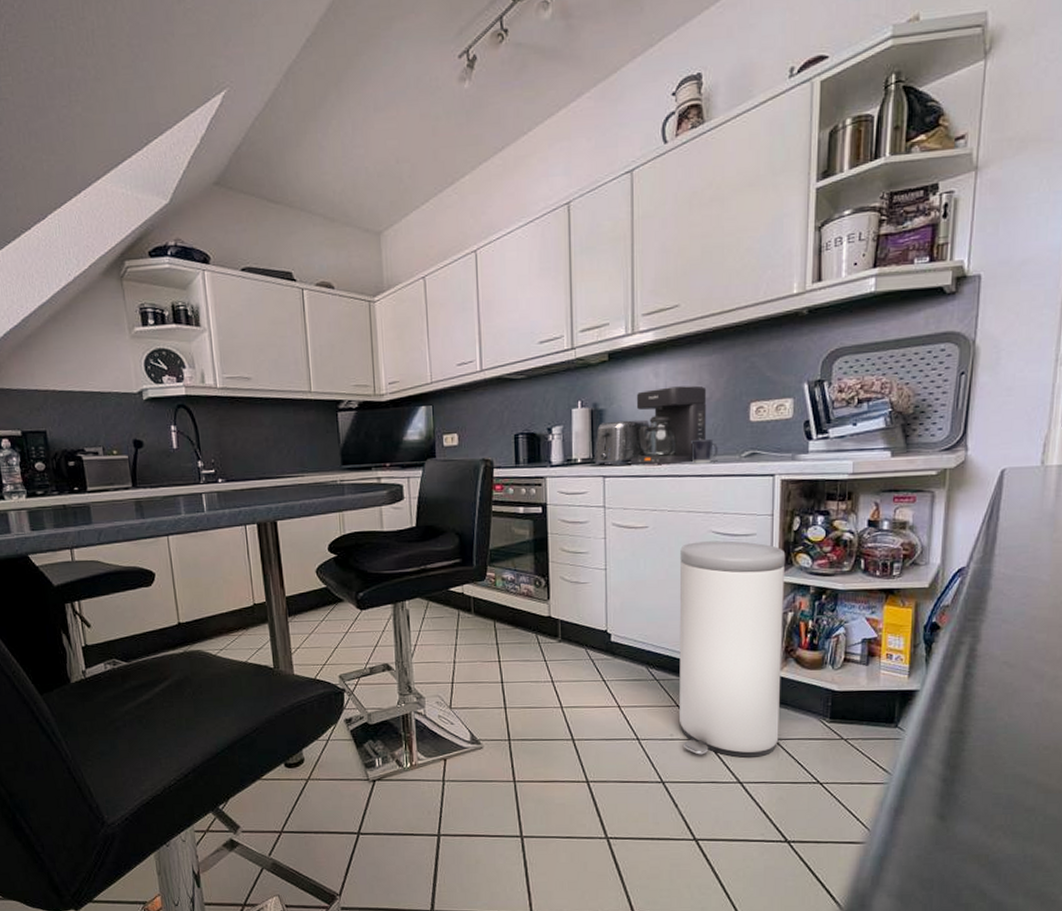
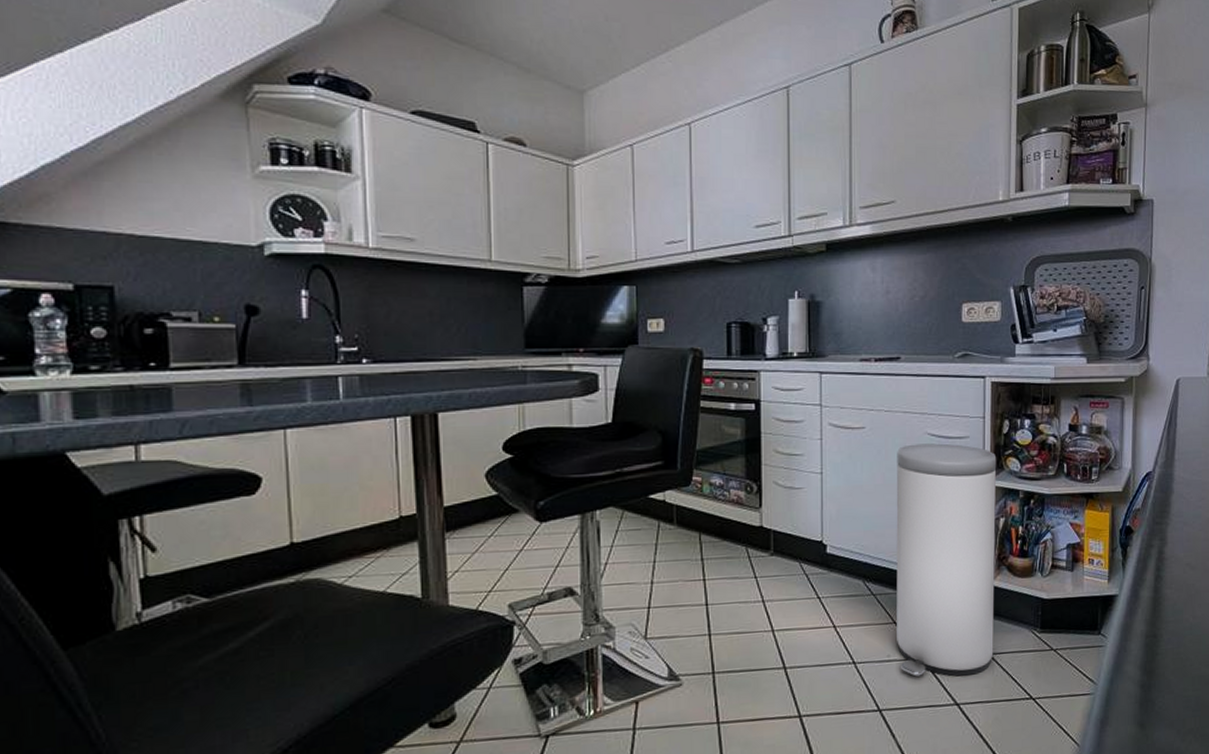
toaster: present [595,419,650,466] -> none [811,314,867,362]
coffee maker: present [630,385,707,466] -> none [847,282,922,363]
mug: present [691,439,718,464] -> none [907,338,933,363]

